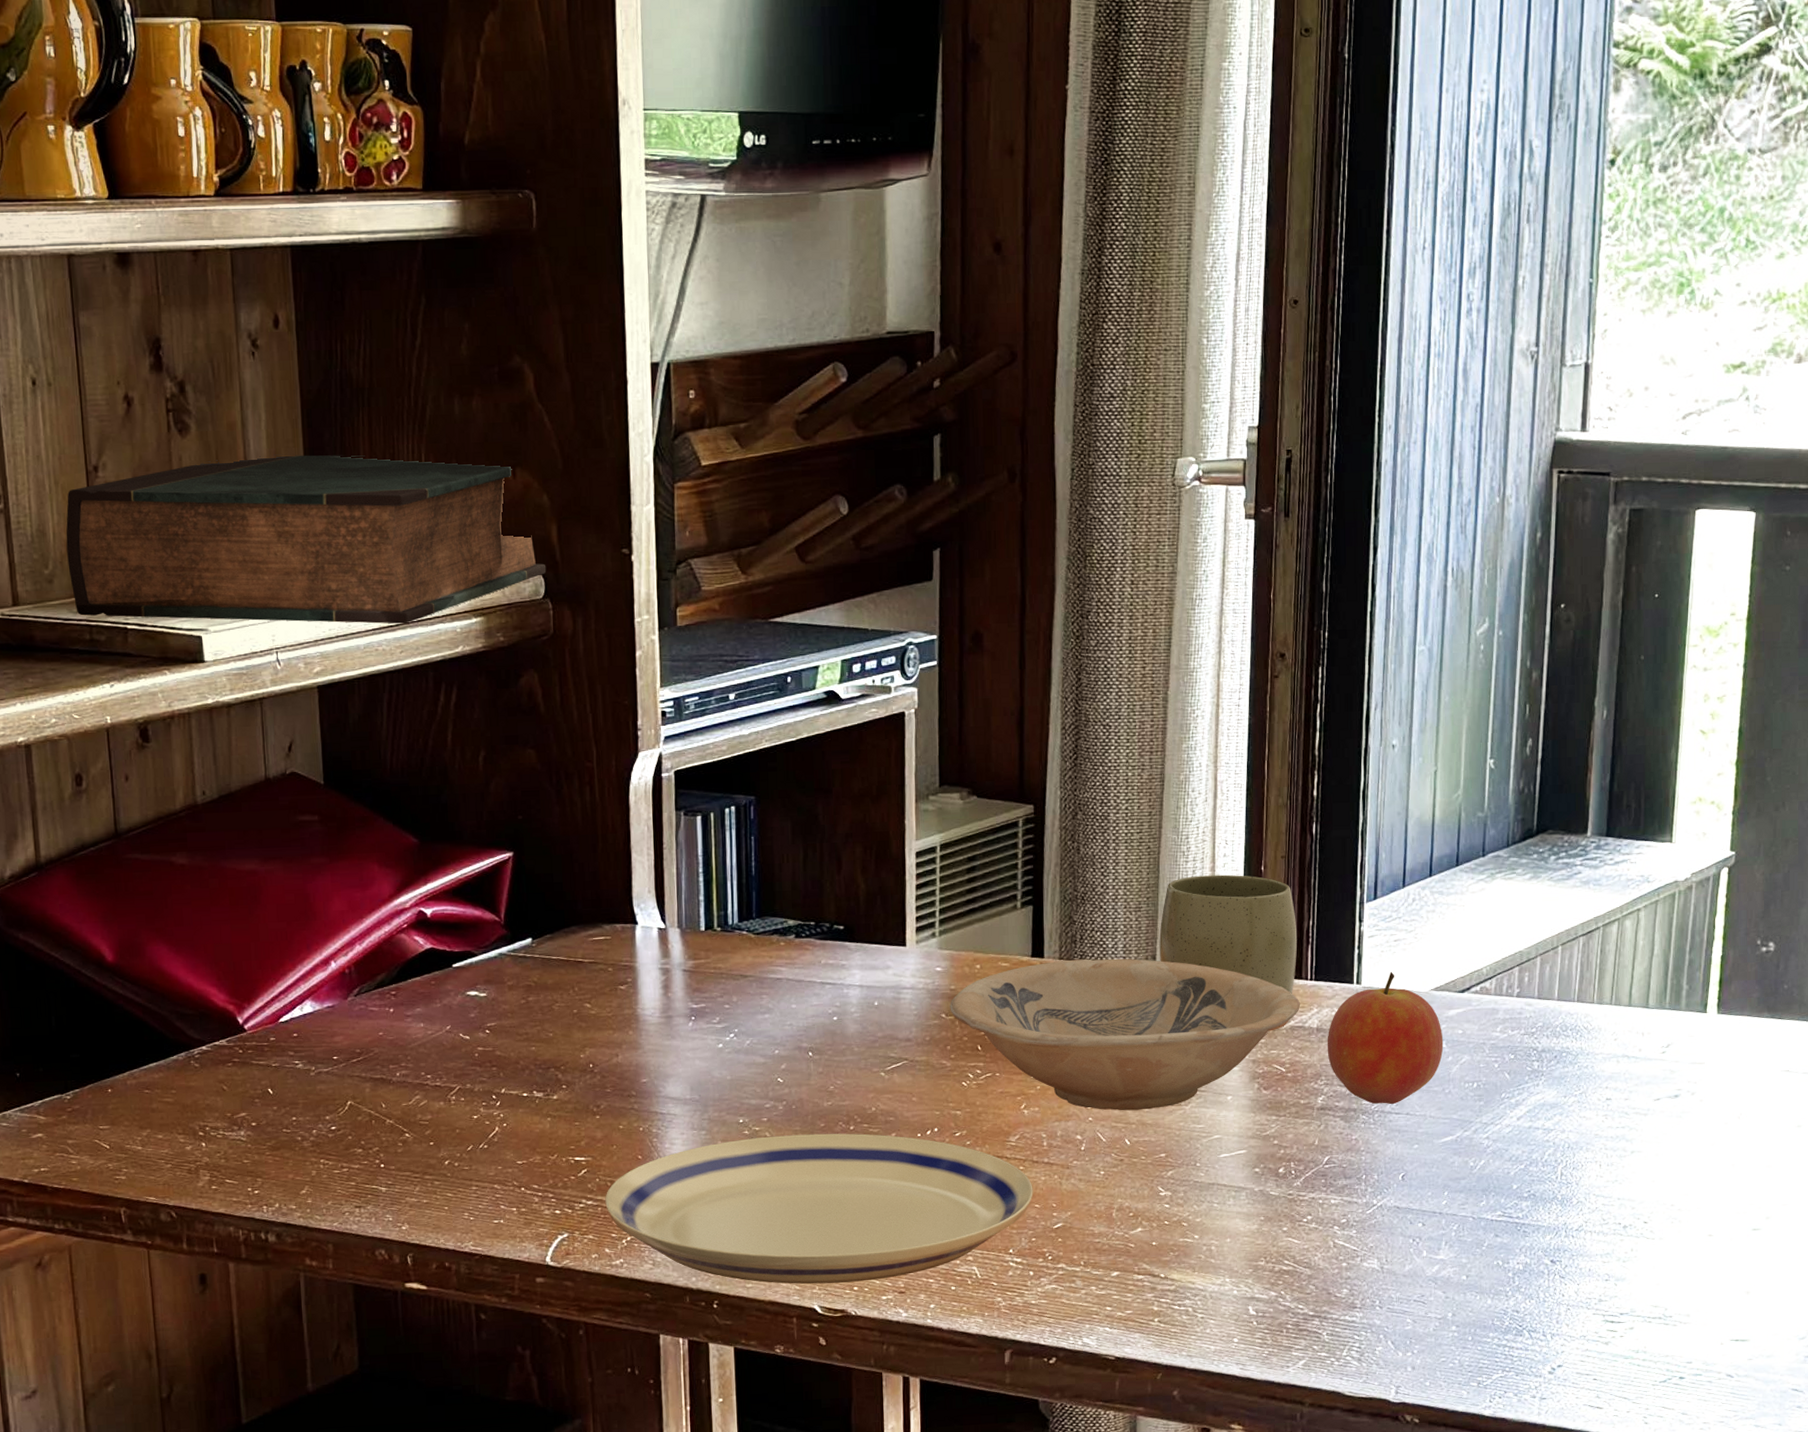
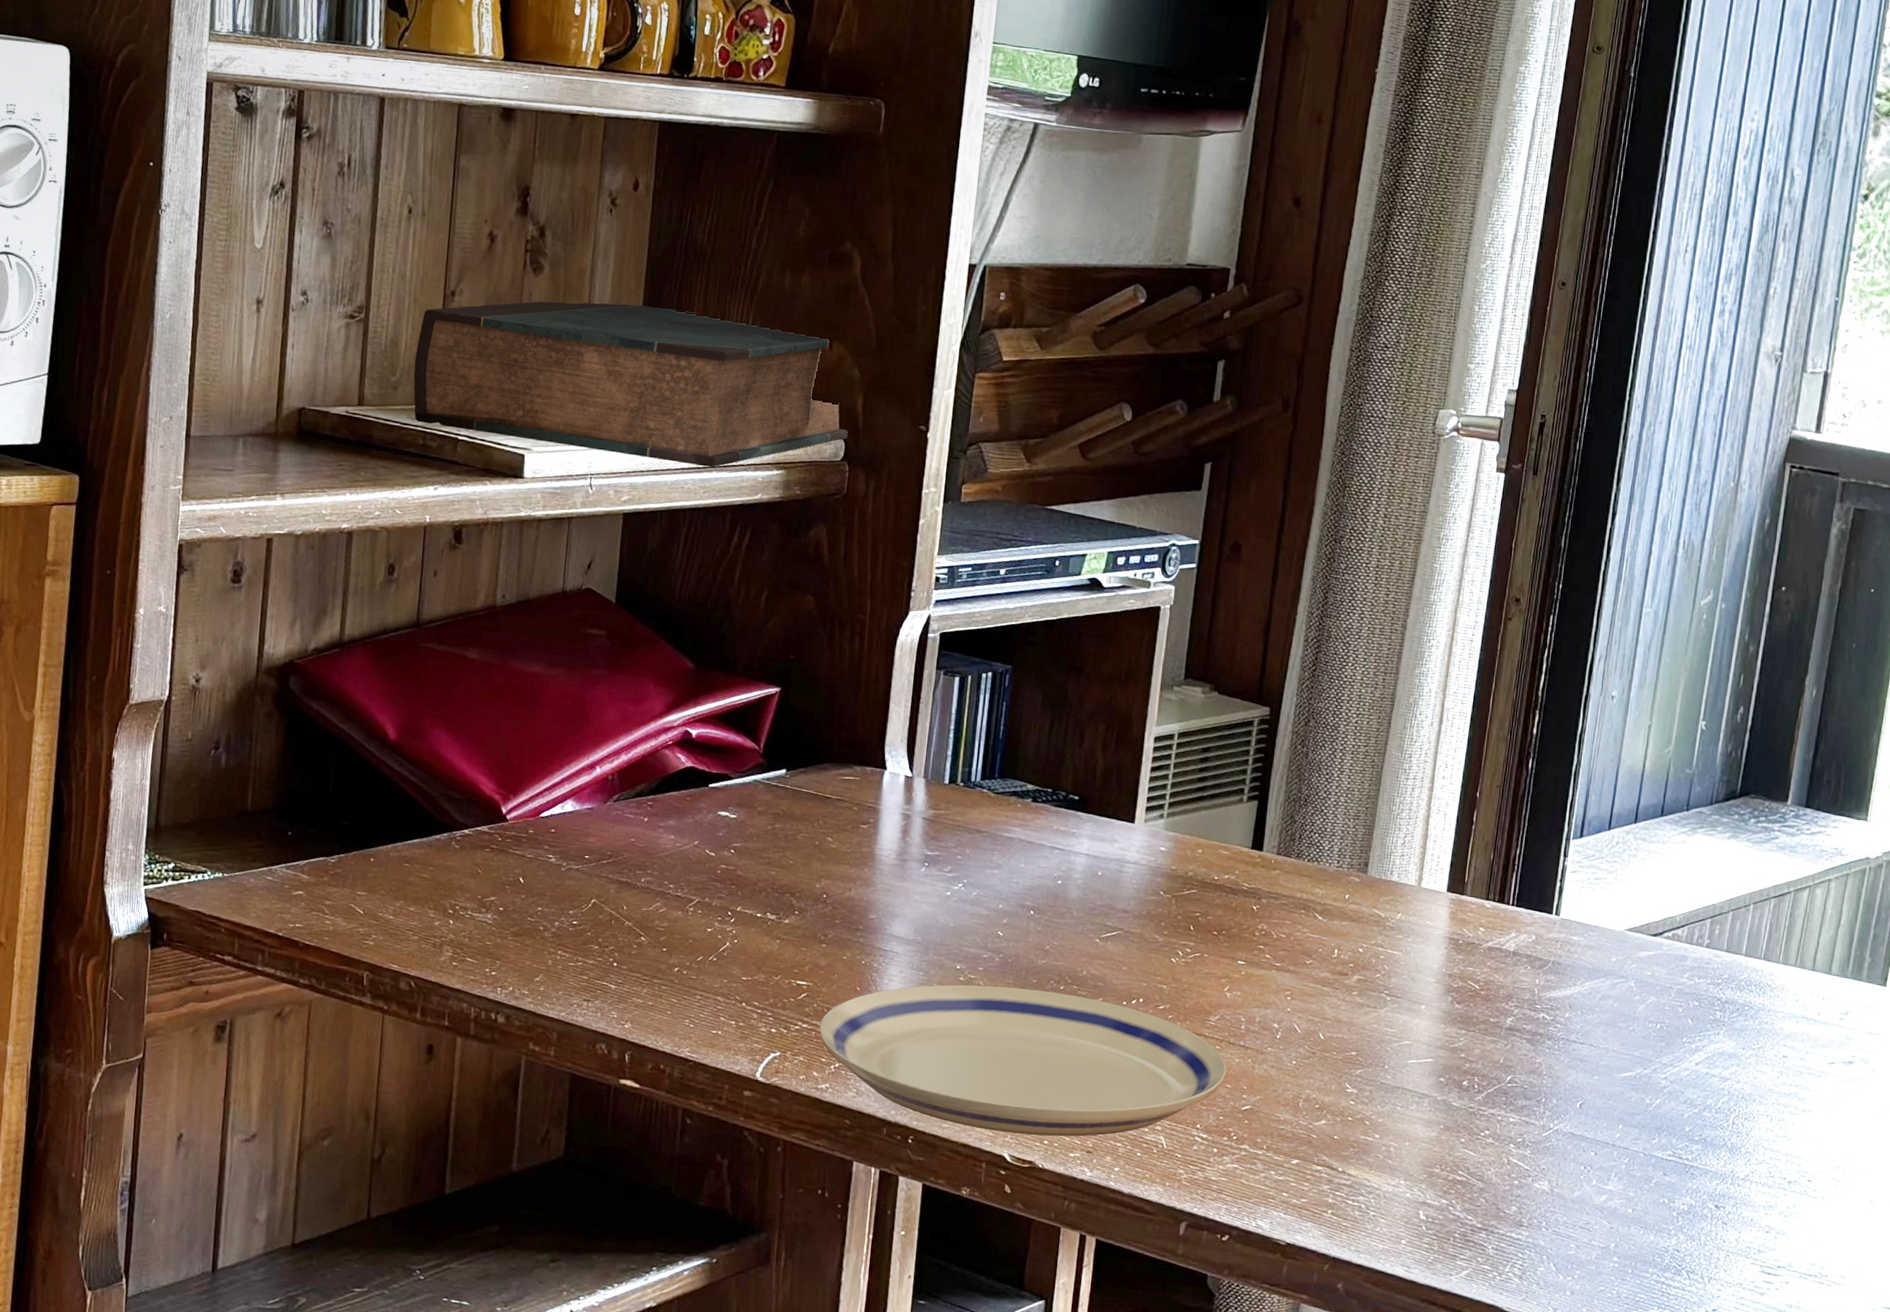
bowl: present [950,958,1300,1111] -> none [1168,856,1500,1008]
mug: present [1159,874,1298,1032] -> none [1372,793,1505,949]
fruit: present [1327,971,1444,1105] -> none [1520,907,1633,1035]

